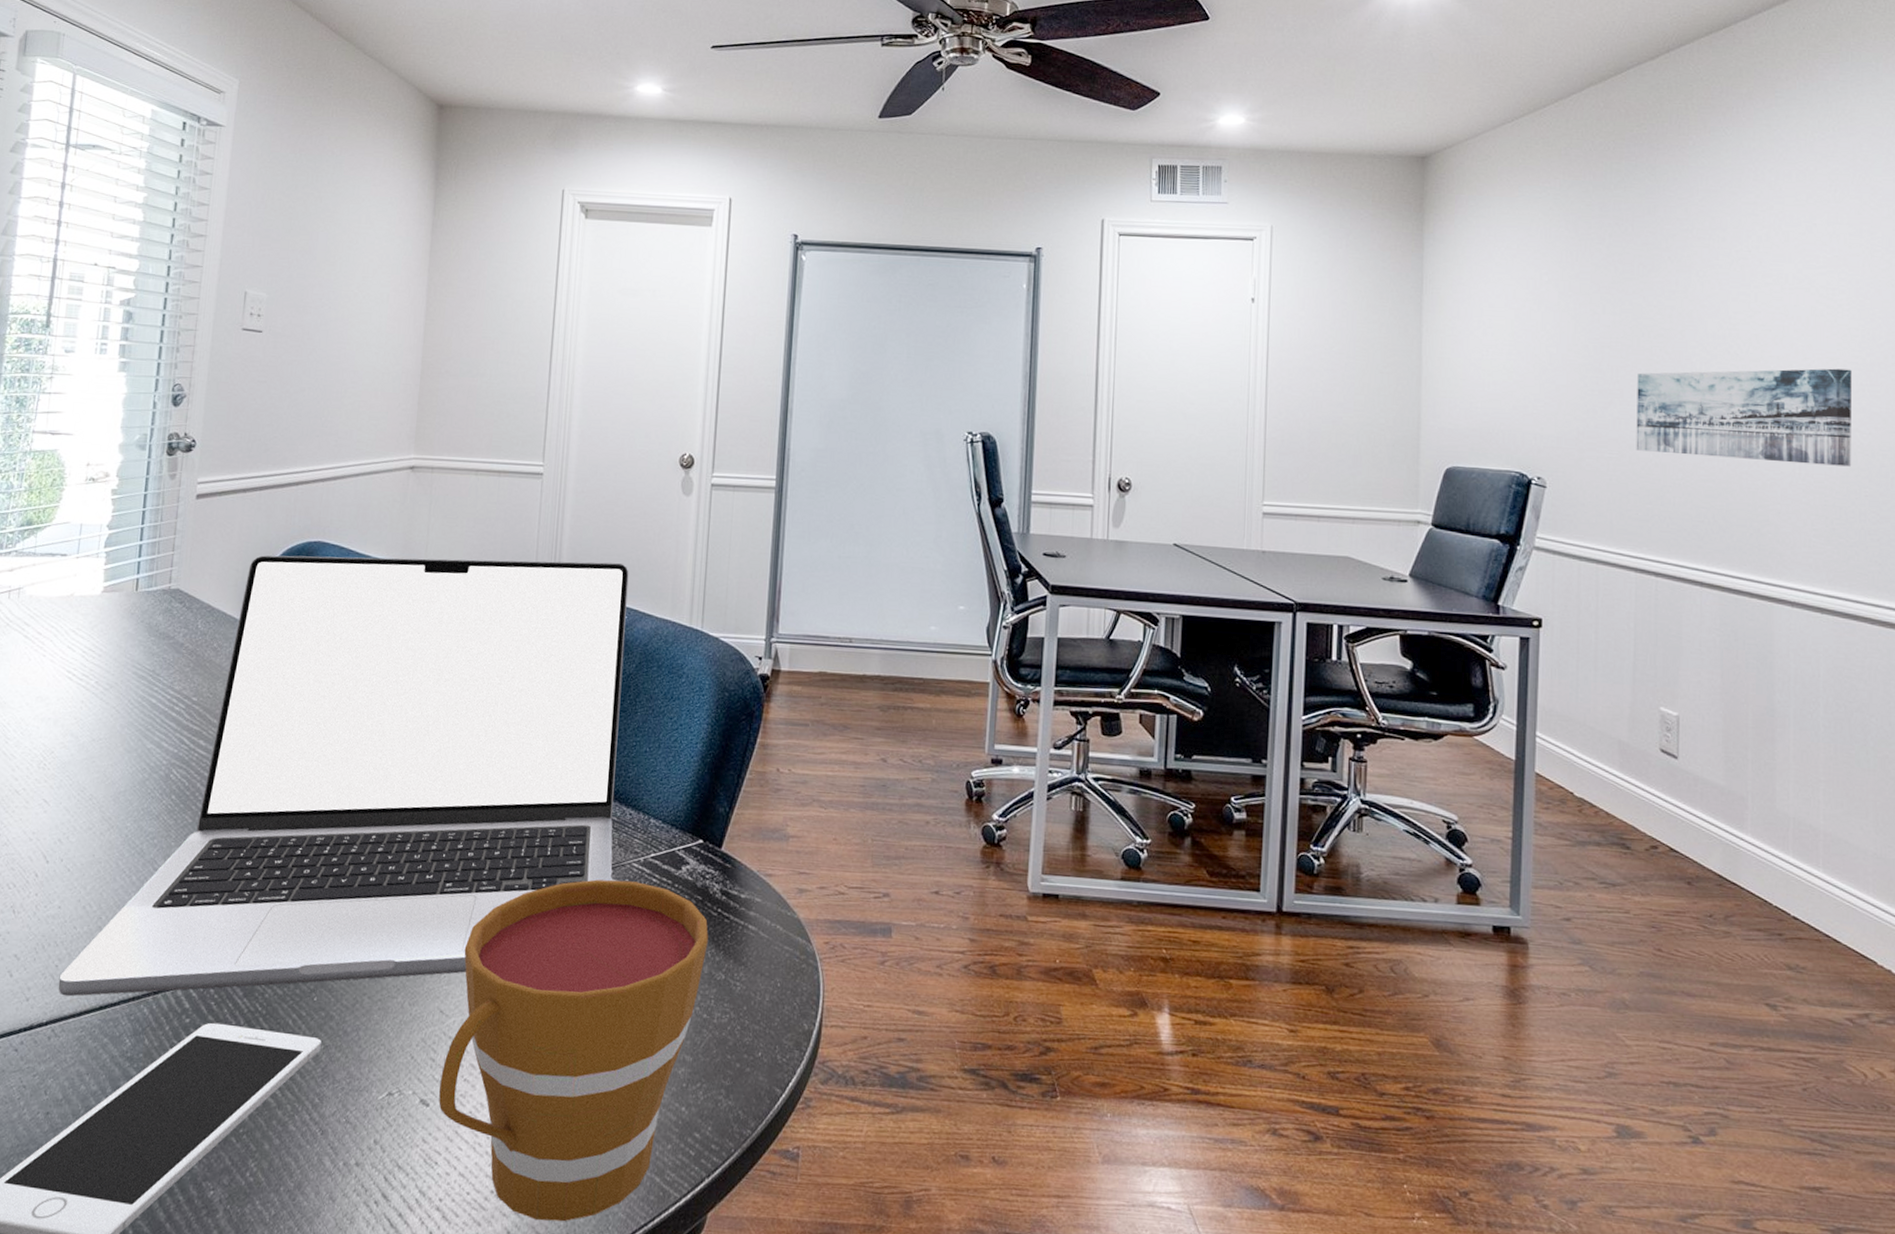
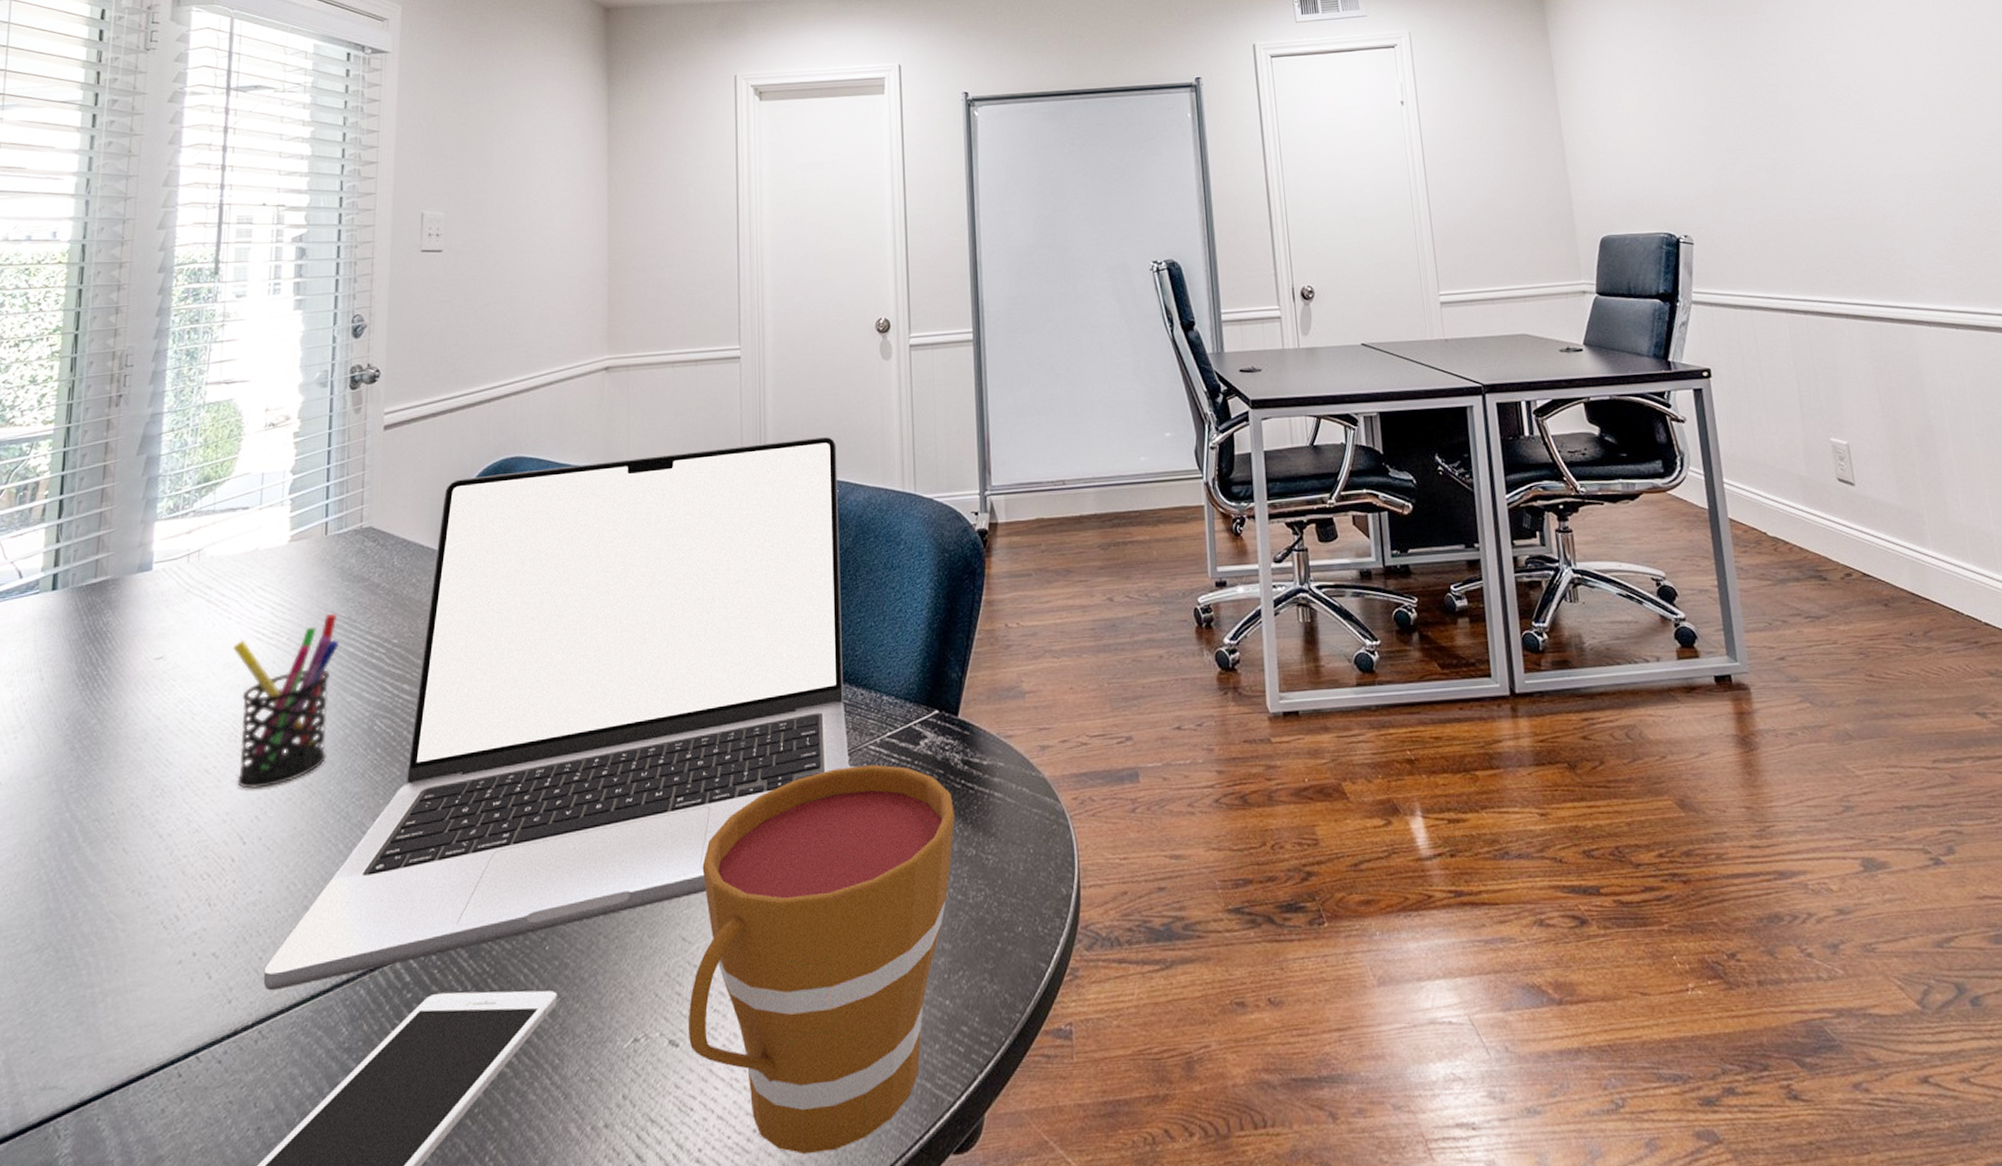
pen holder: none [43,664,143,815] -> present [233,613,339,789]
wall art: present [1636,368,1852,467] -> none [1757,101,1957,199]

